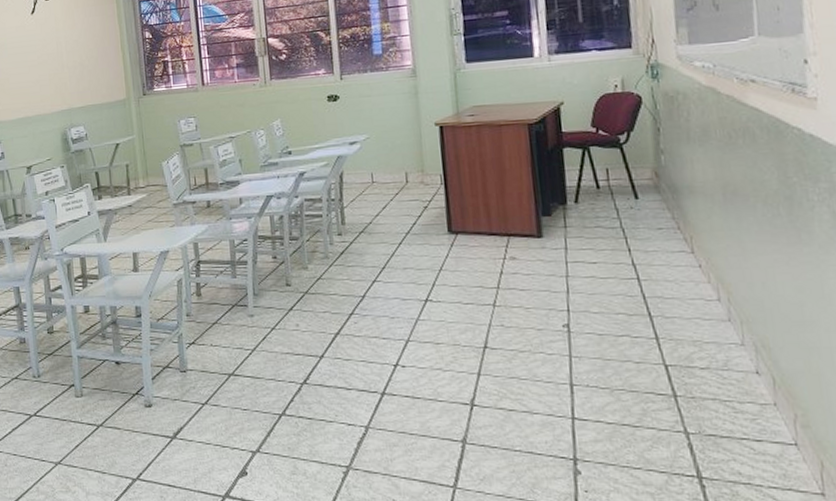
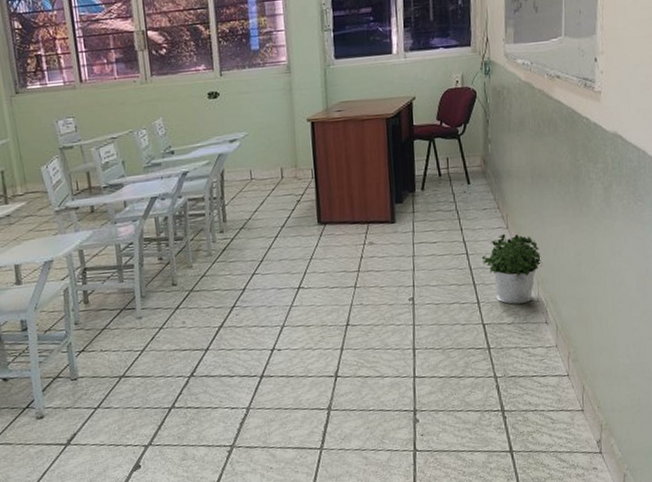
potted plant: none [658,259,747,345] -> present [481,233,543,304]

